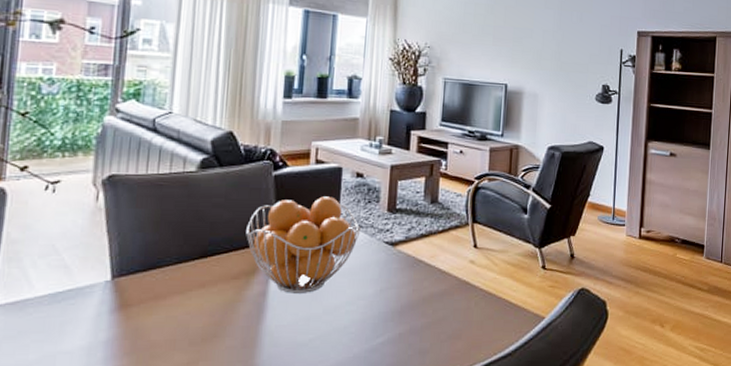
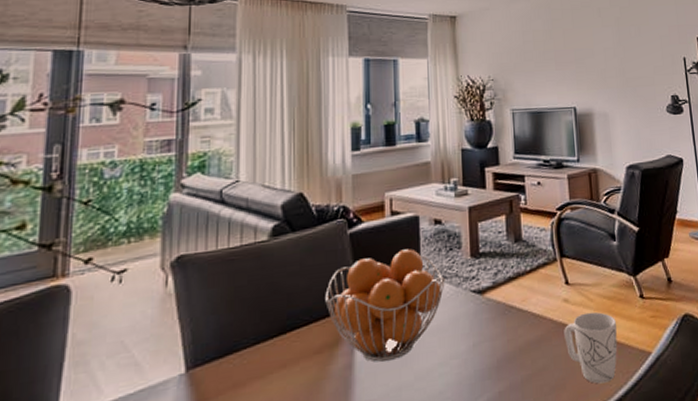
mug: none [466,275,517,338] -> present [564,312,618,384]

